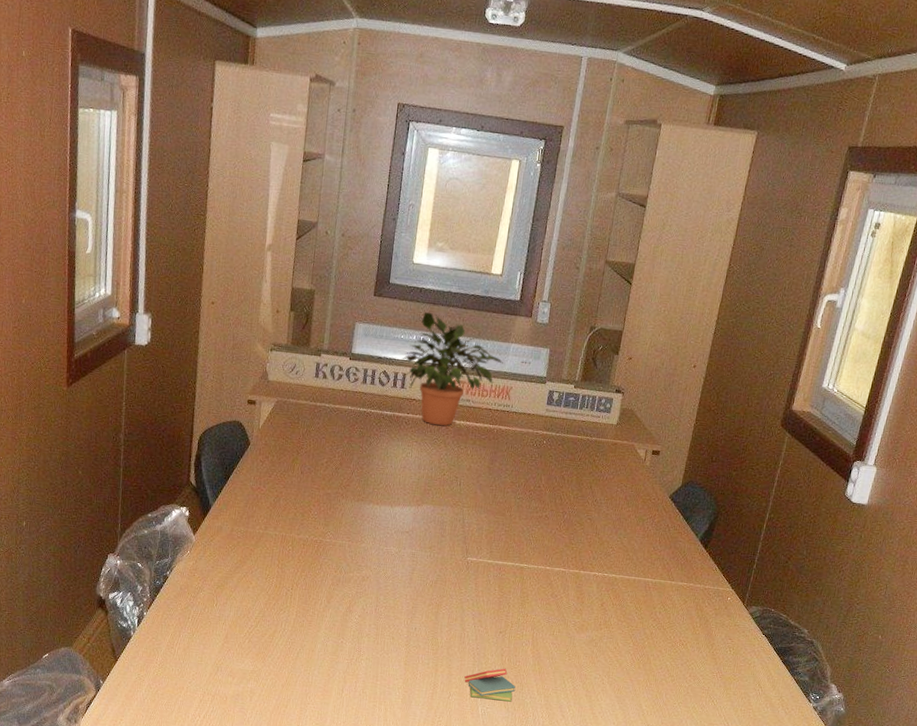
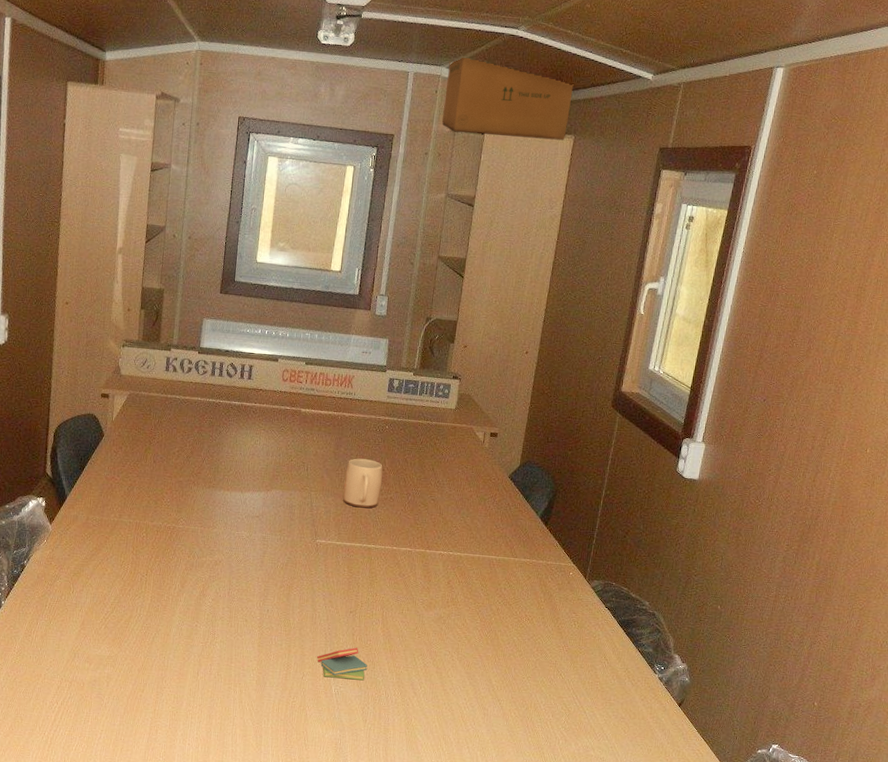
potted plant: present [400,311,503,426] -> none [247,307,345,414]
mug: none [496,474,539,527] -> present [343,458,383,509]
box: none [616,42,760,137] -> present [442,58,574,141]

